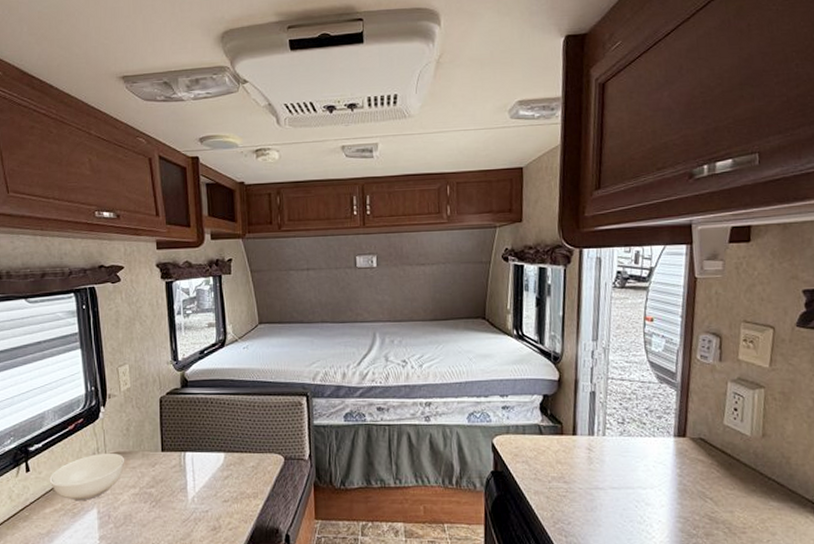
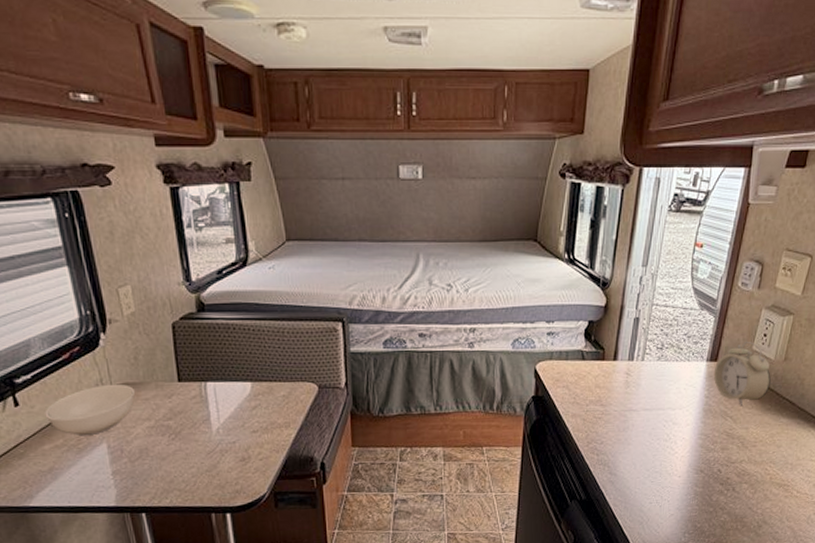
alarm clock: none [683,416,751,487] -> present [713,342,771,407]

